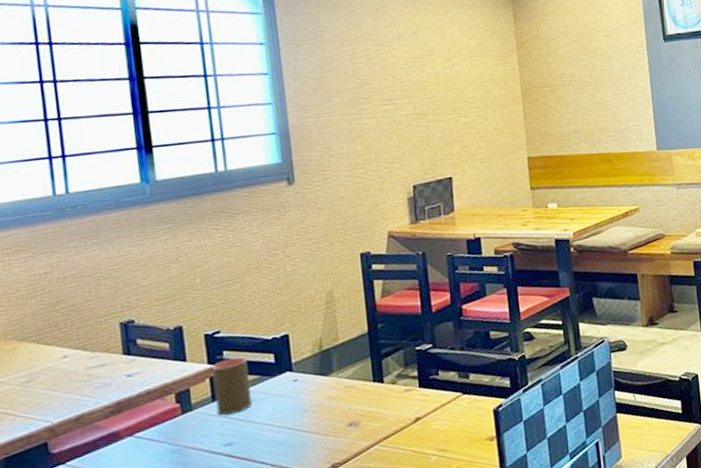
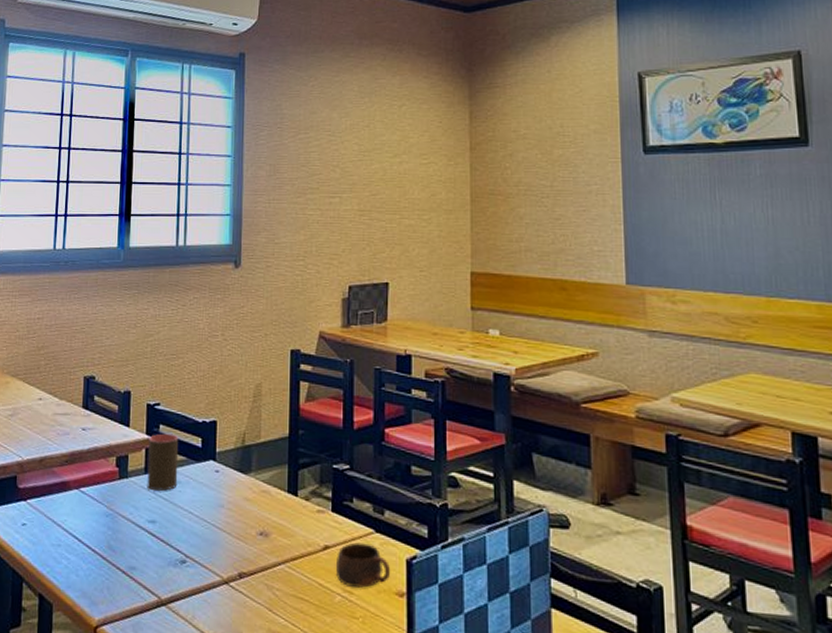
cup: none [428,405,481,446] -> present [336,542,391,588]

